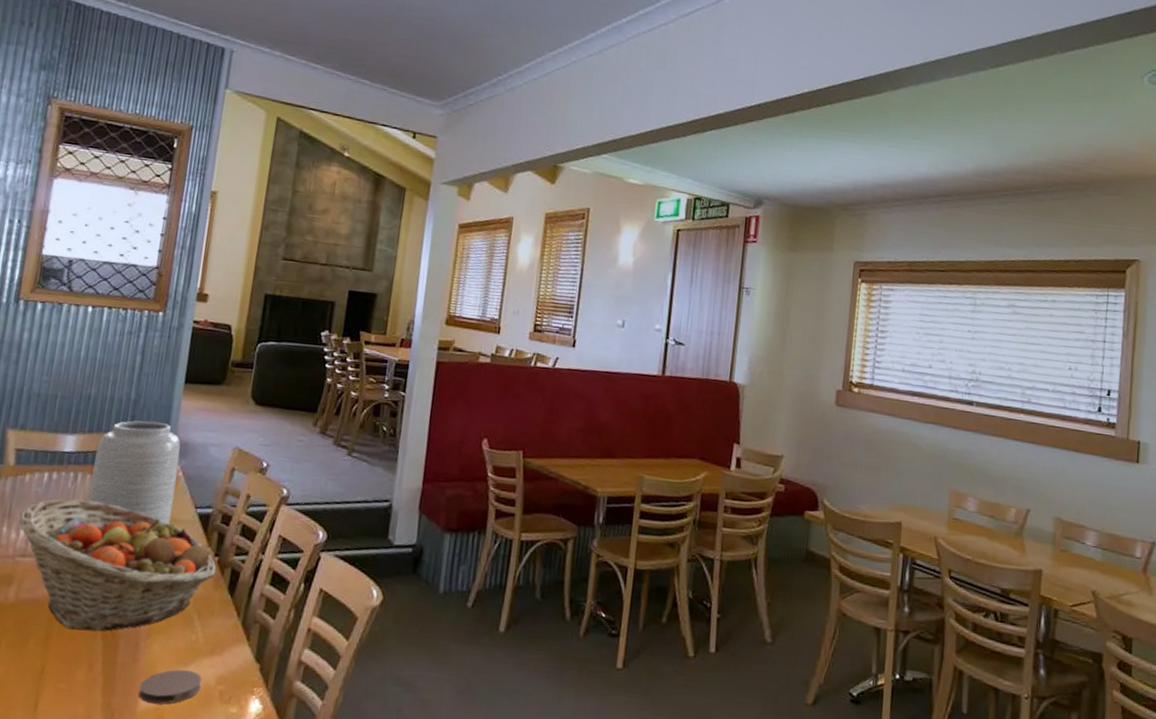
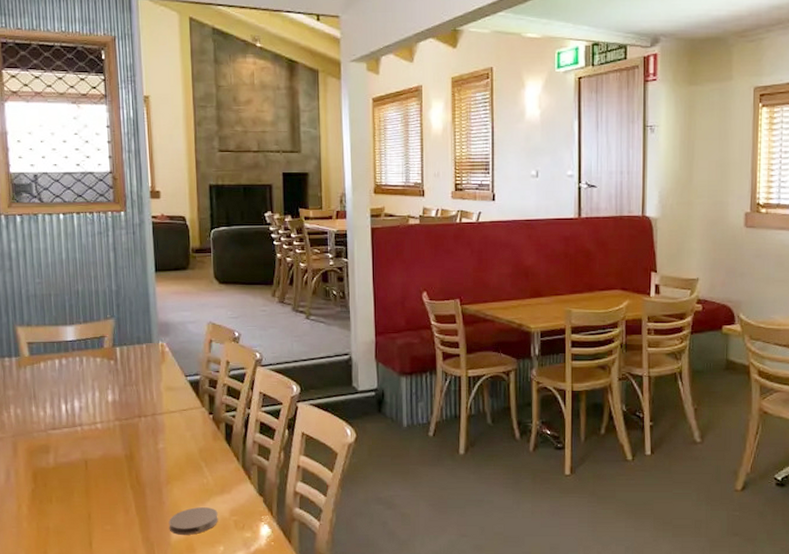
fruit basket: present [19,498,217,632] -> none [43,378,213,483]
vase: present [88,420,181,524] -> none [93,307,166,391]

